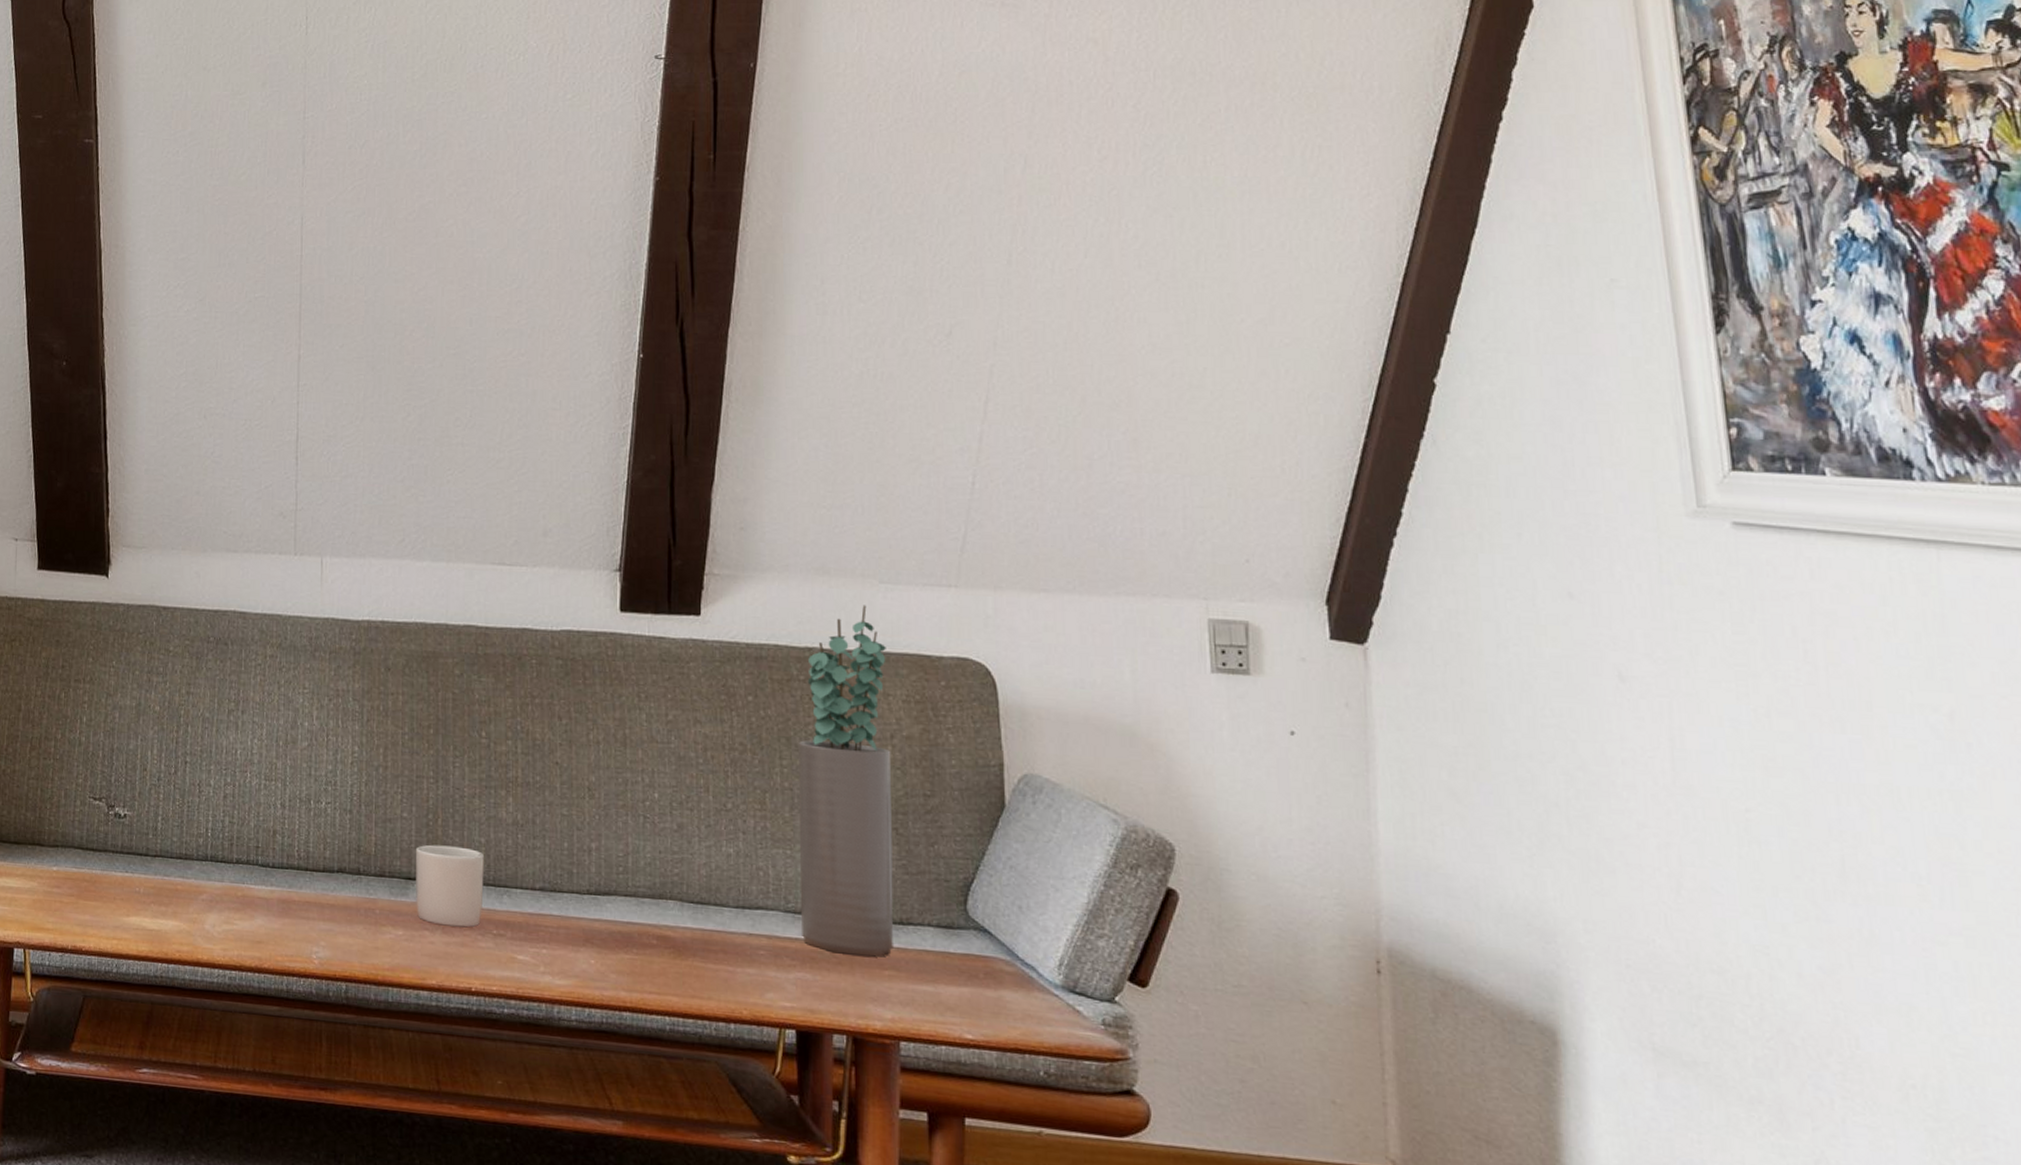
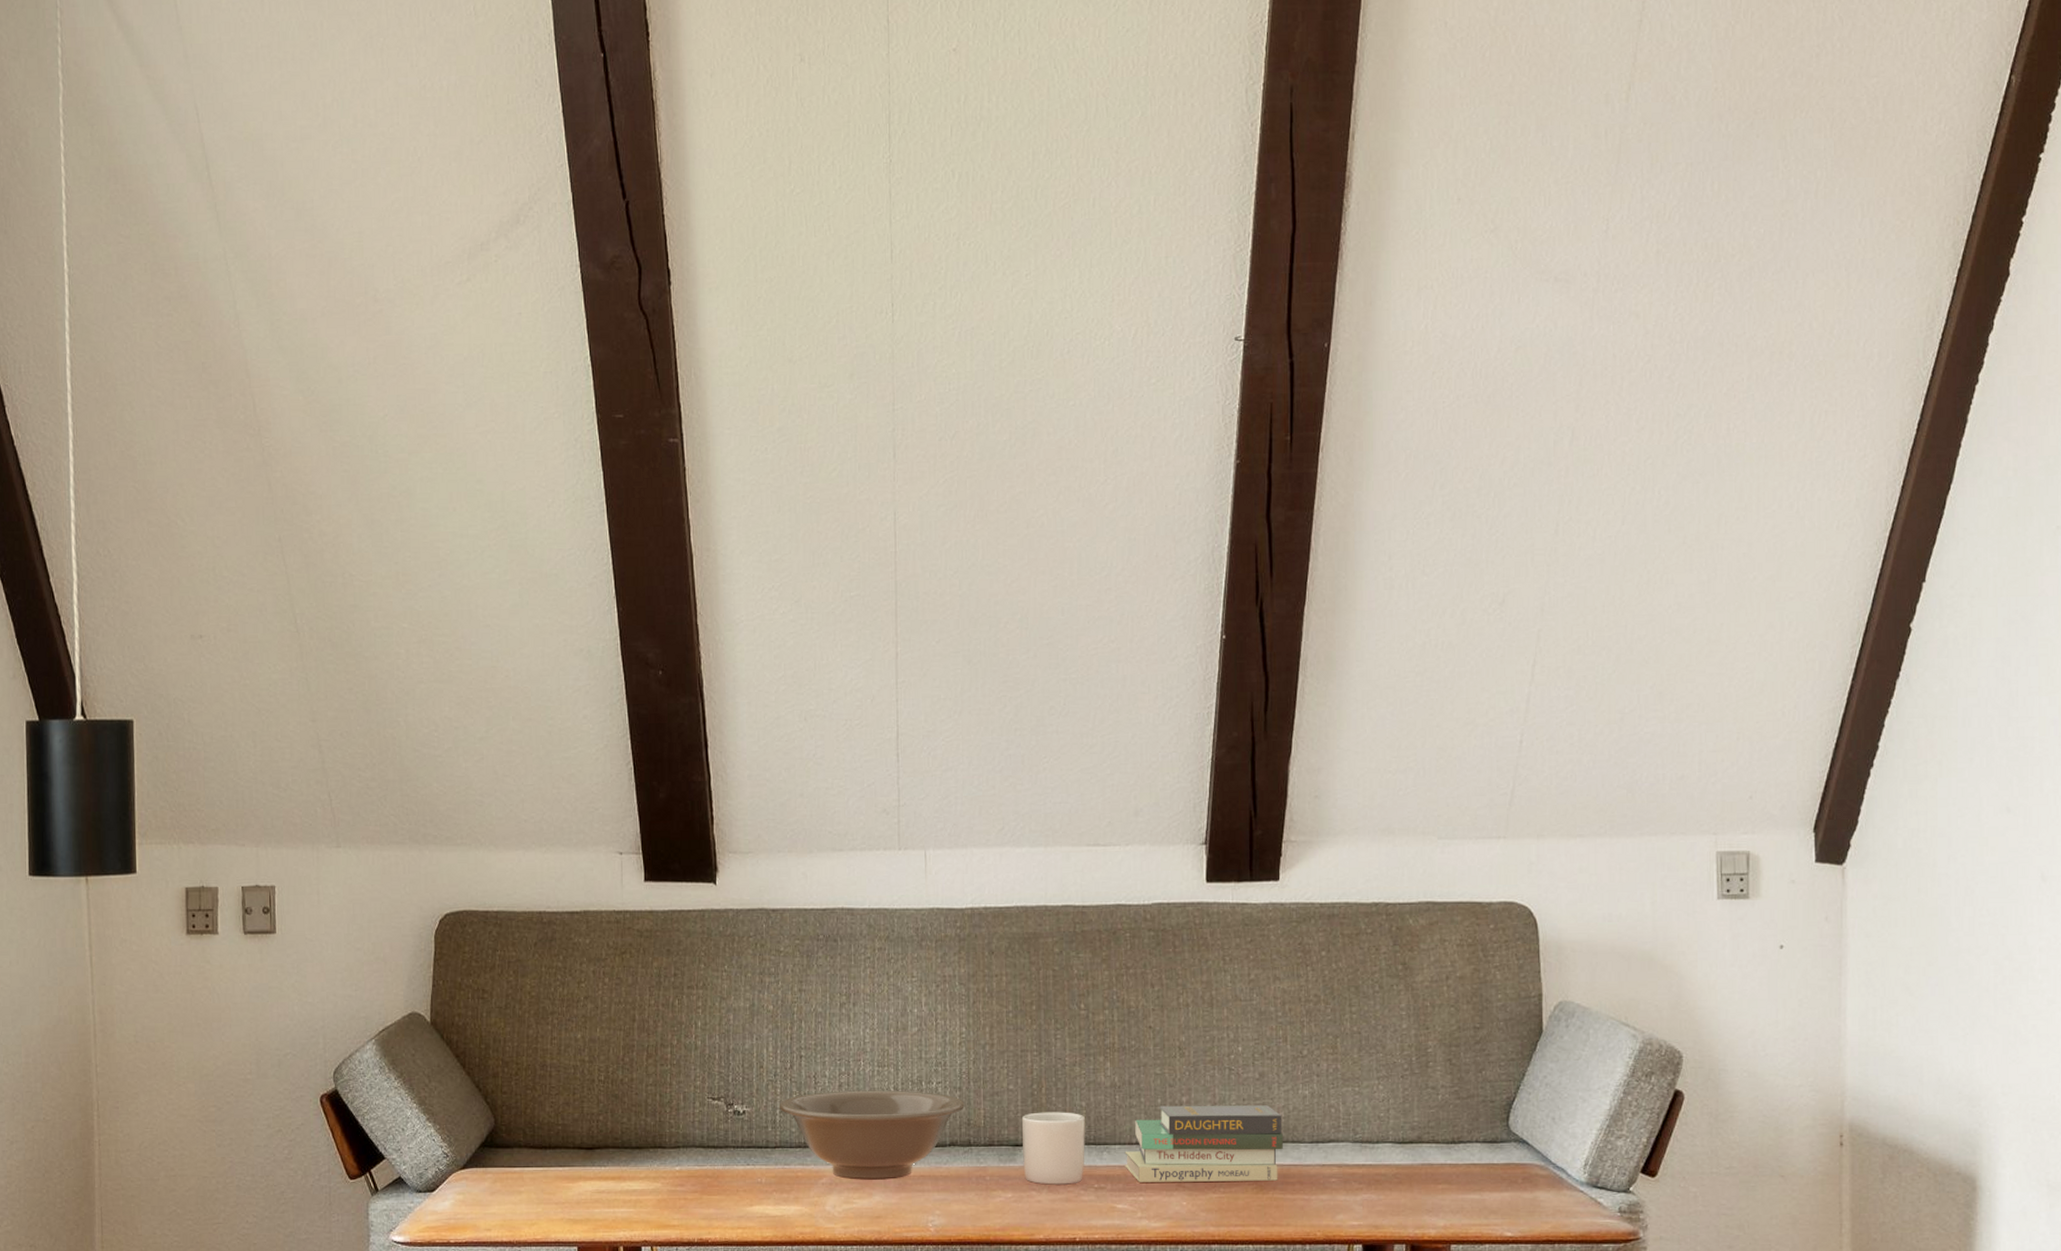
decorative bowl: none [161,802,355,903] -> present [778,1090,965,1180]
books: none [527,850,704,947] -> present [1125,1105,1283,1182]
vase: present [798,605,894,957] -> none [1365,860,1447,1174]

